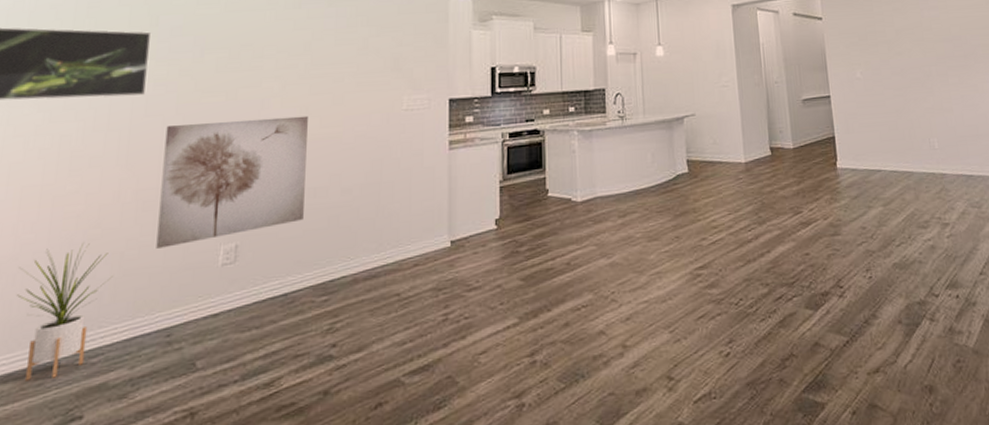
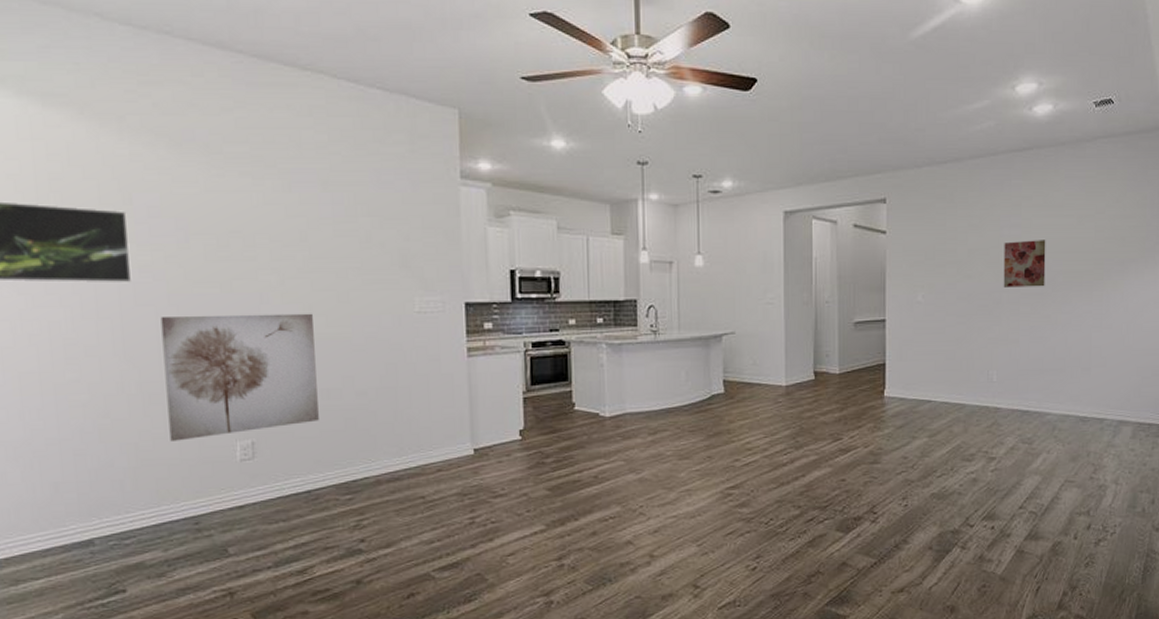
house plant: present [17,242,113,381] -> none [34,431,131,557]
wall art: none [926,18,968,62] -> present [1003,240,1046,288]

